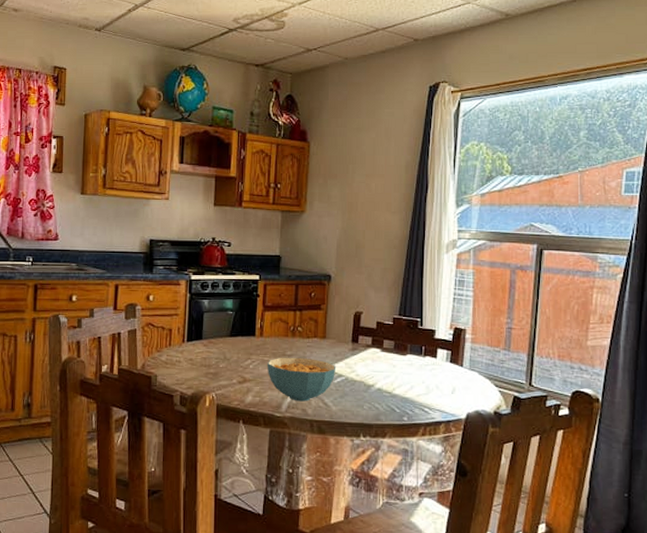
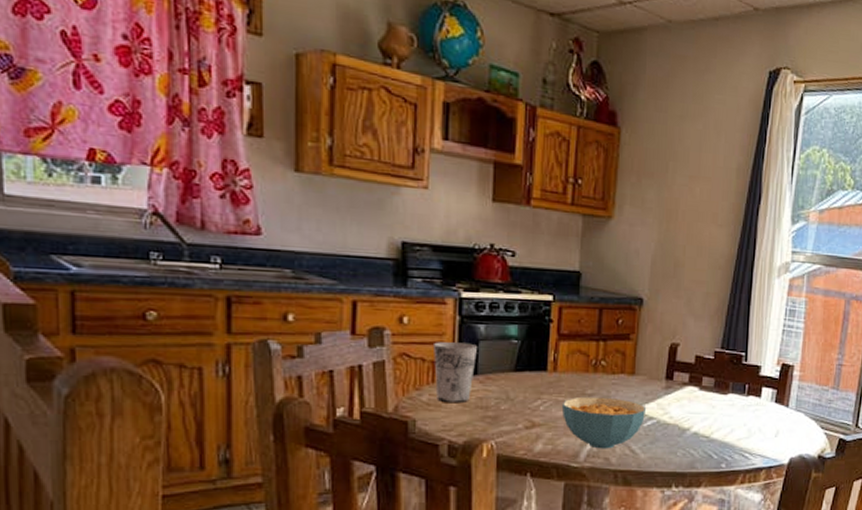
cup: none [171,314,202,362] -> present [434,342,477,404]

